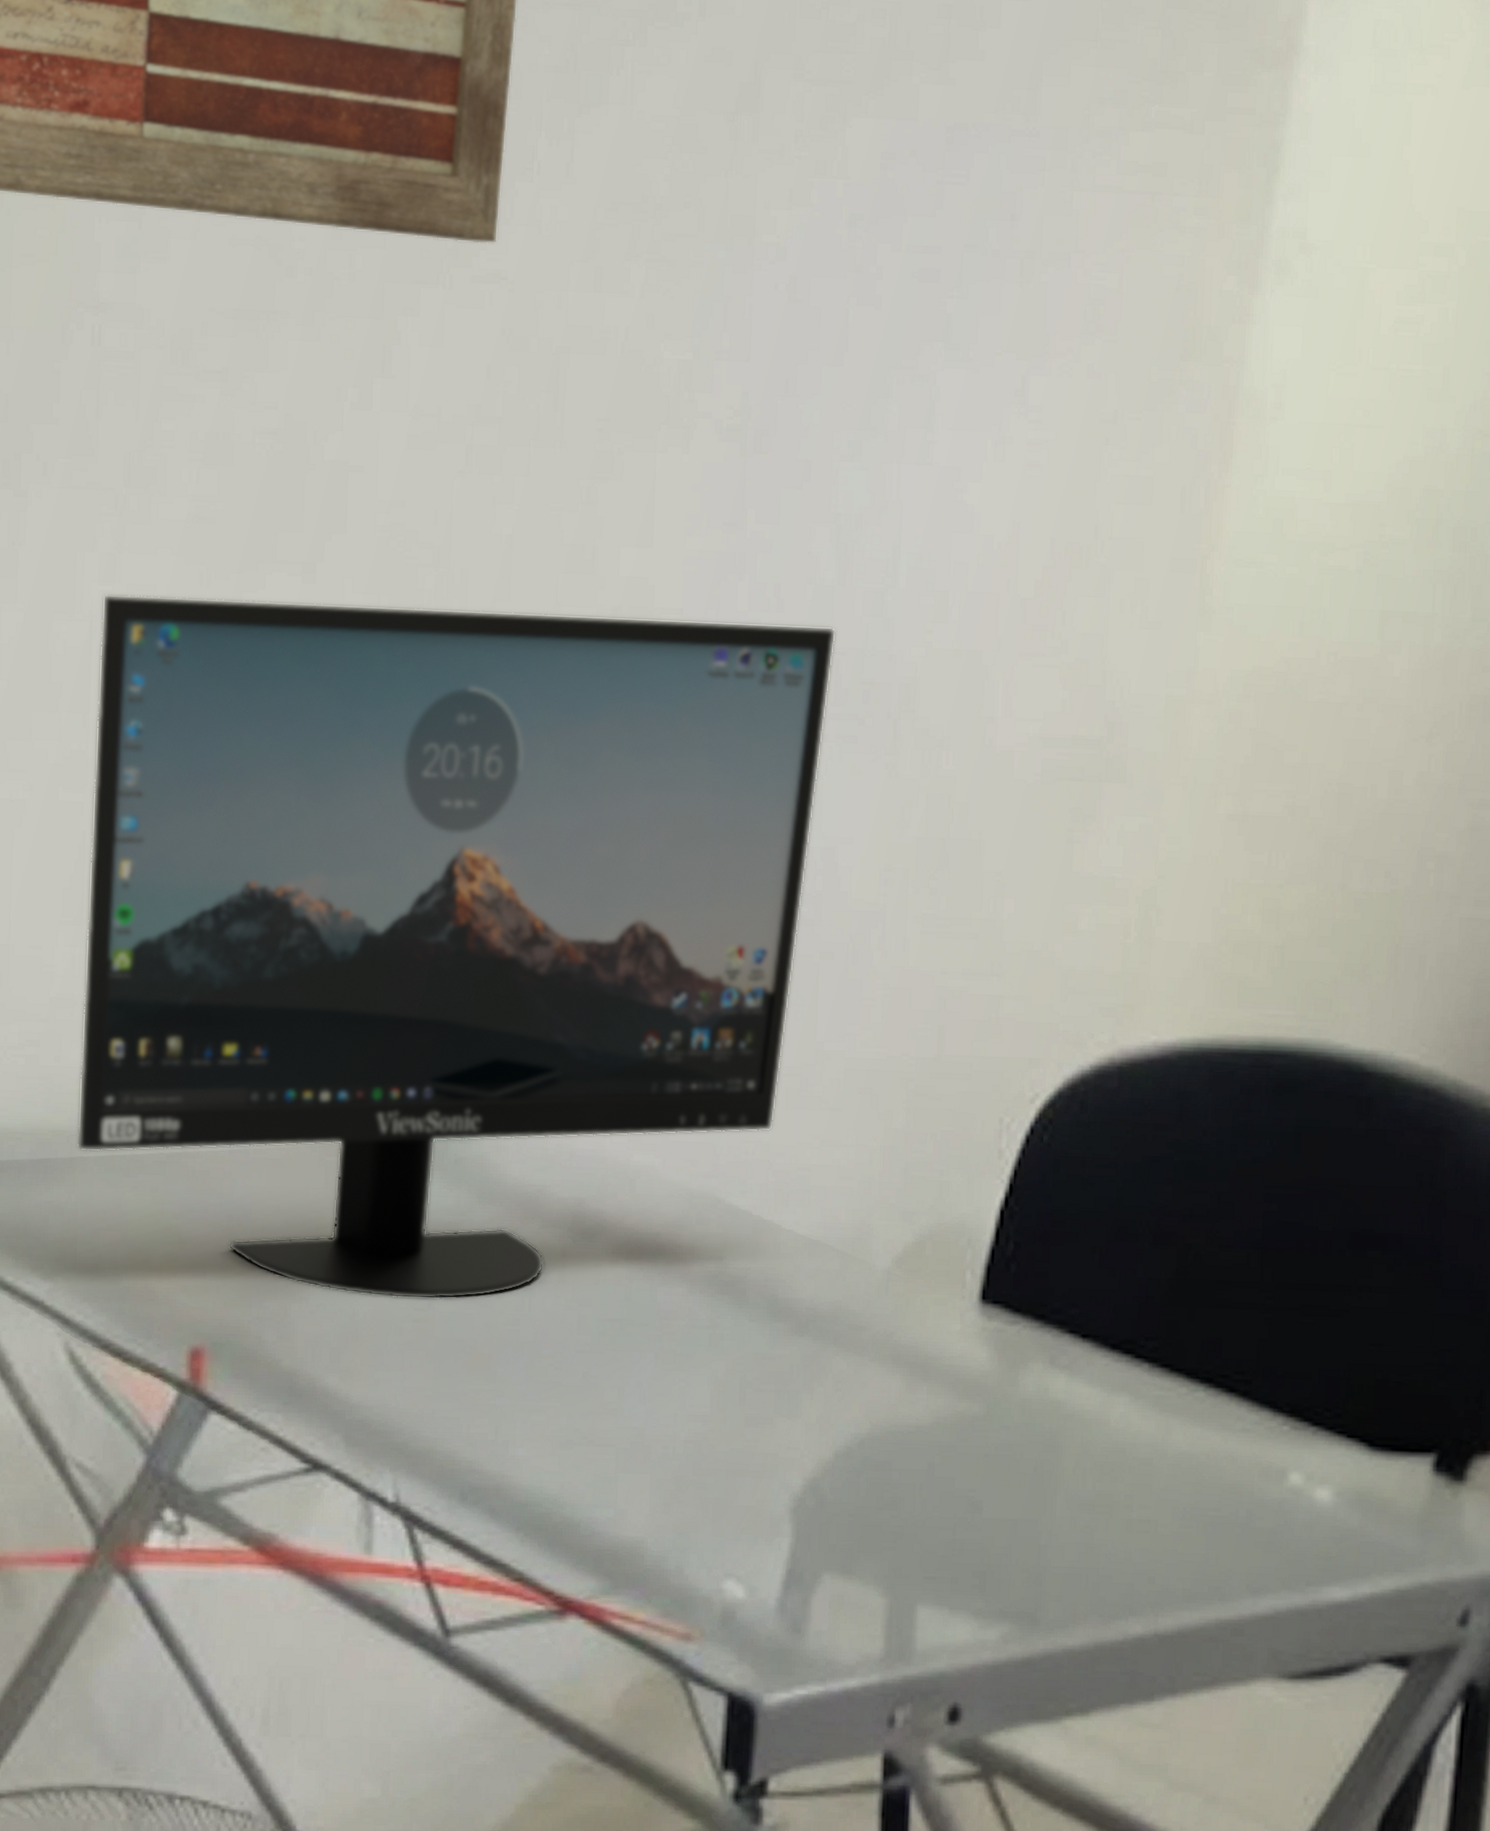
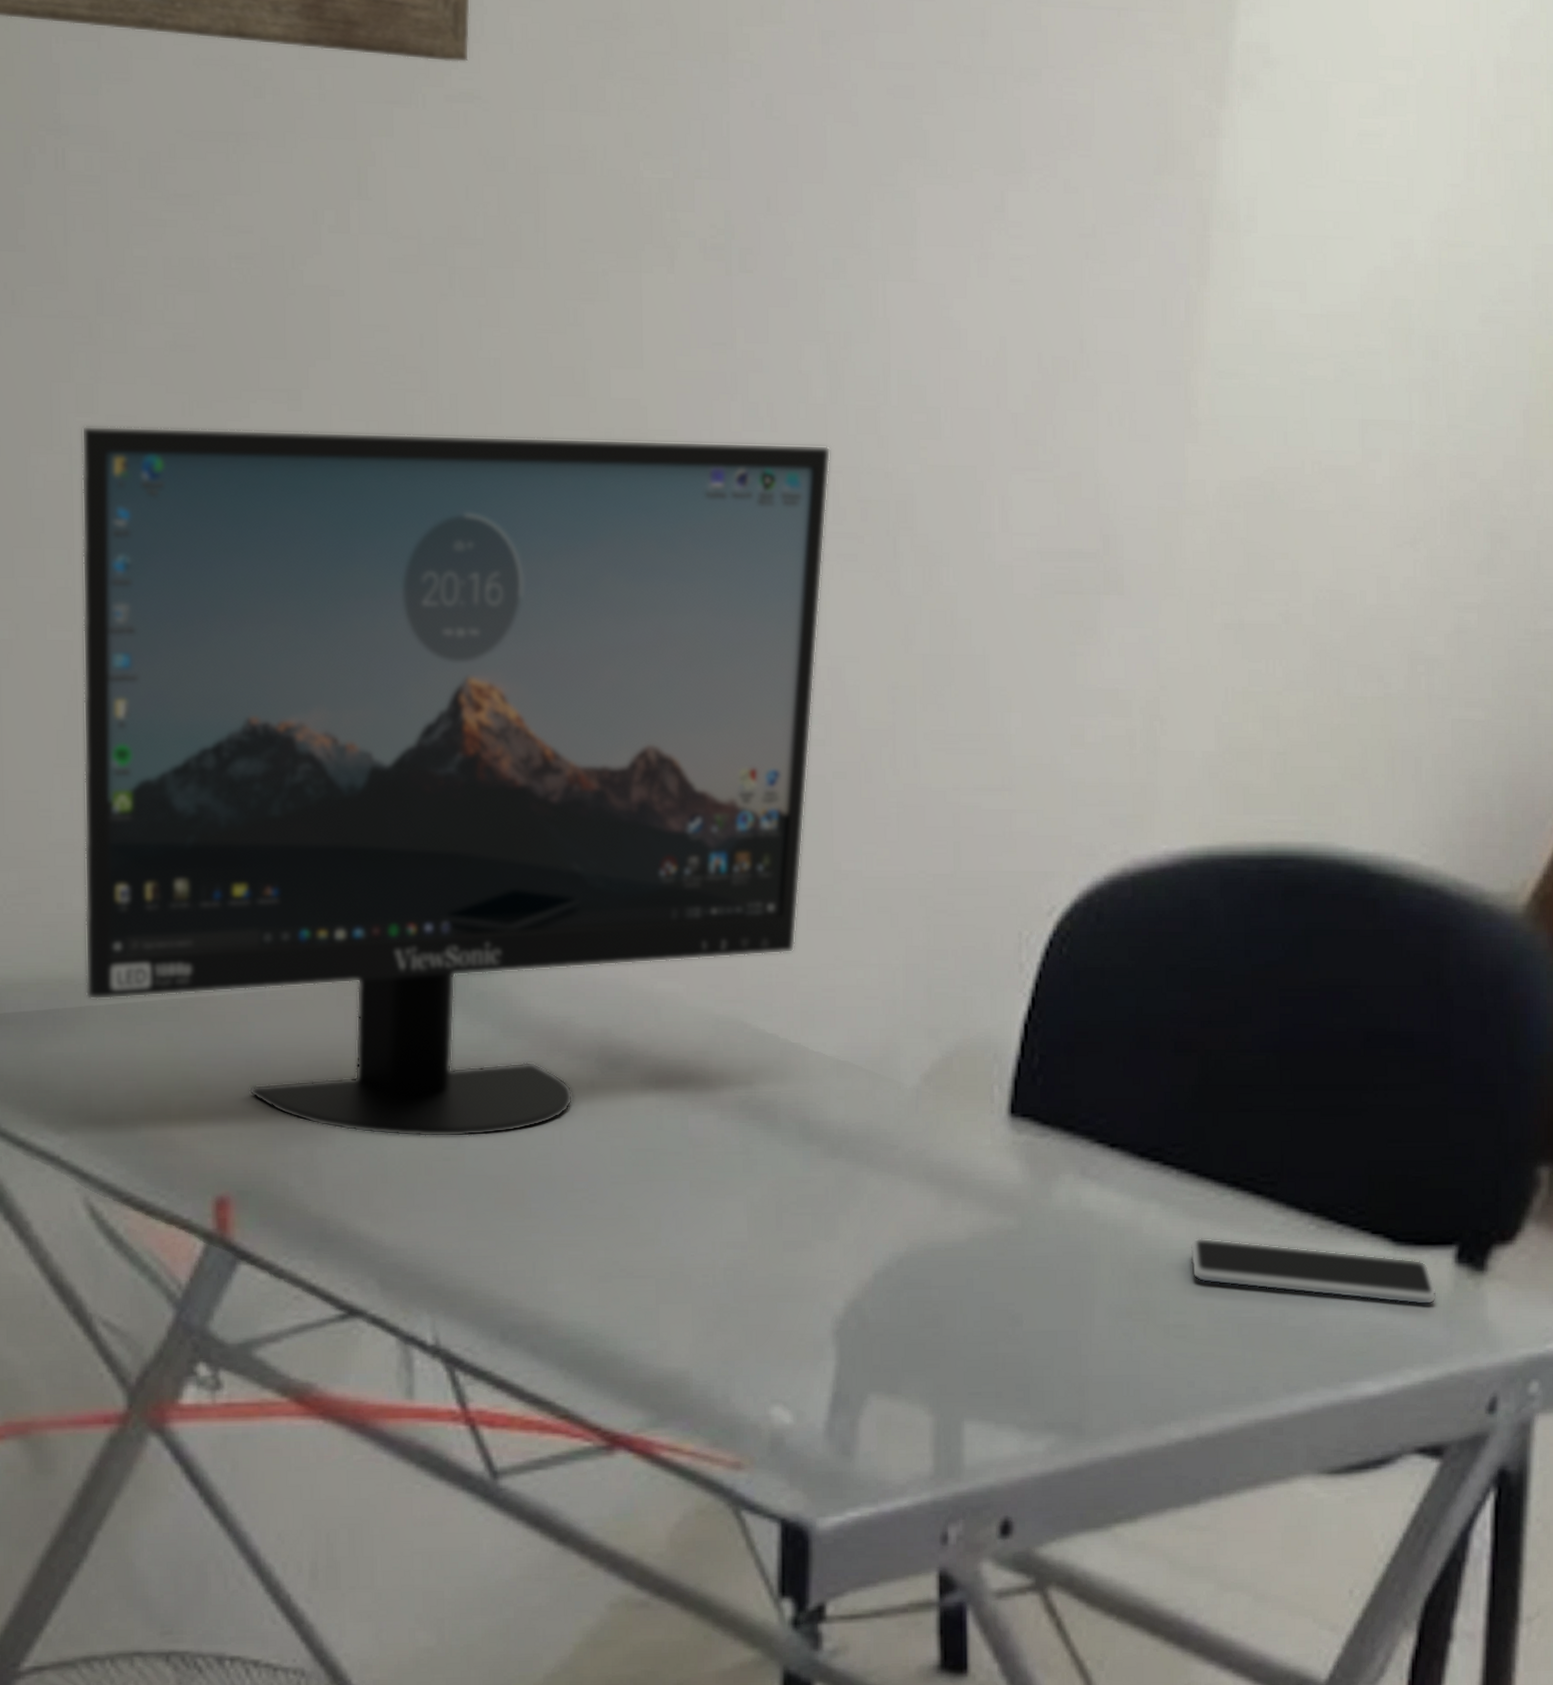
smartphone: none [1157,1433,1412,1513] -> present [1189,1238,1437,1305]

